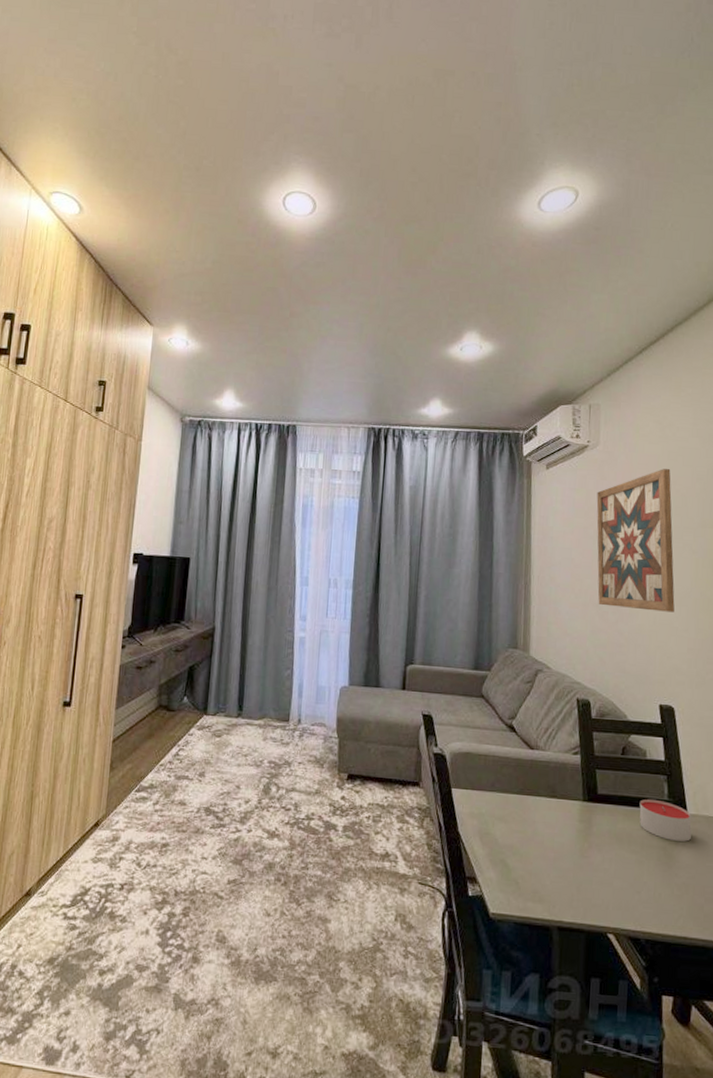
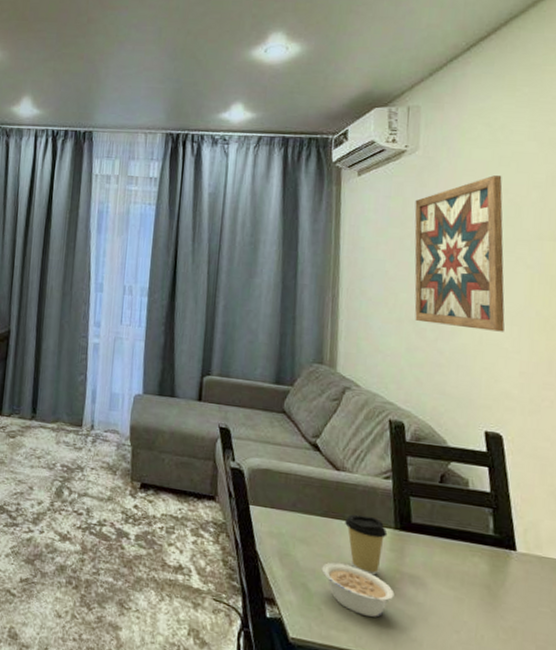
legume: none [518,837,584,886] -> present [321,562,395,618]
coffee cup: none [539,789,577,847] -> present [345,514,388,576]
candle: present [639,798,692,842] -> none [459,532,521,582]

